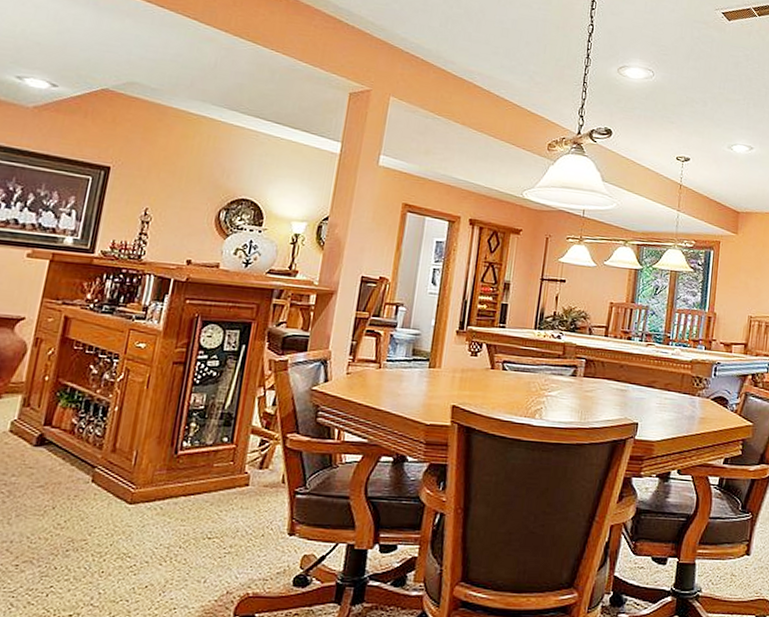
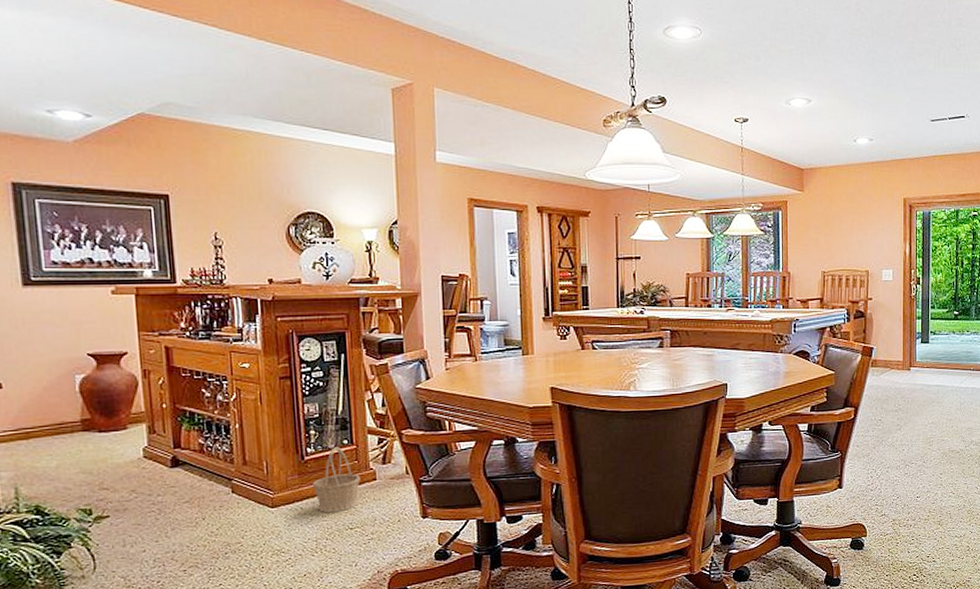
basket: none [178,444,232,518] -> present [312,447,360,513]

